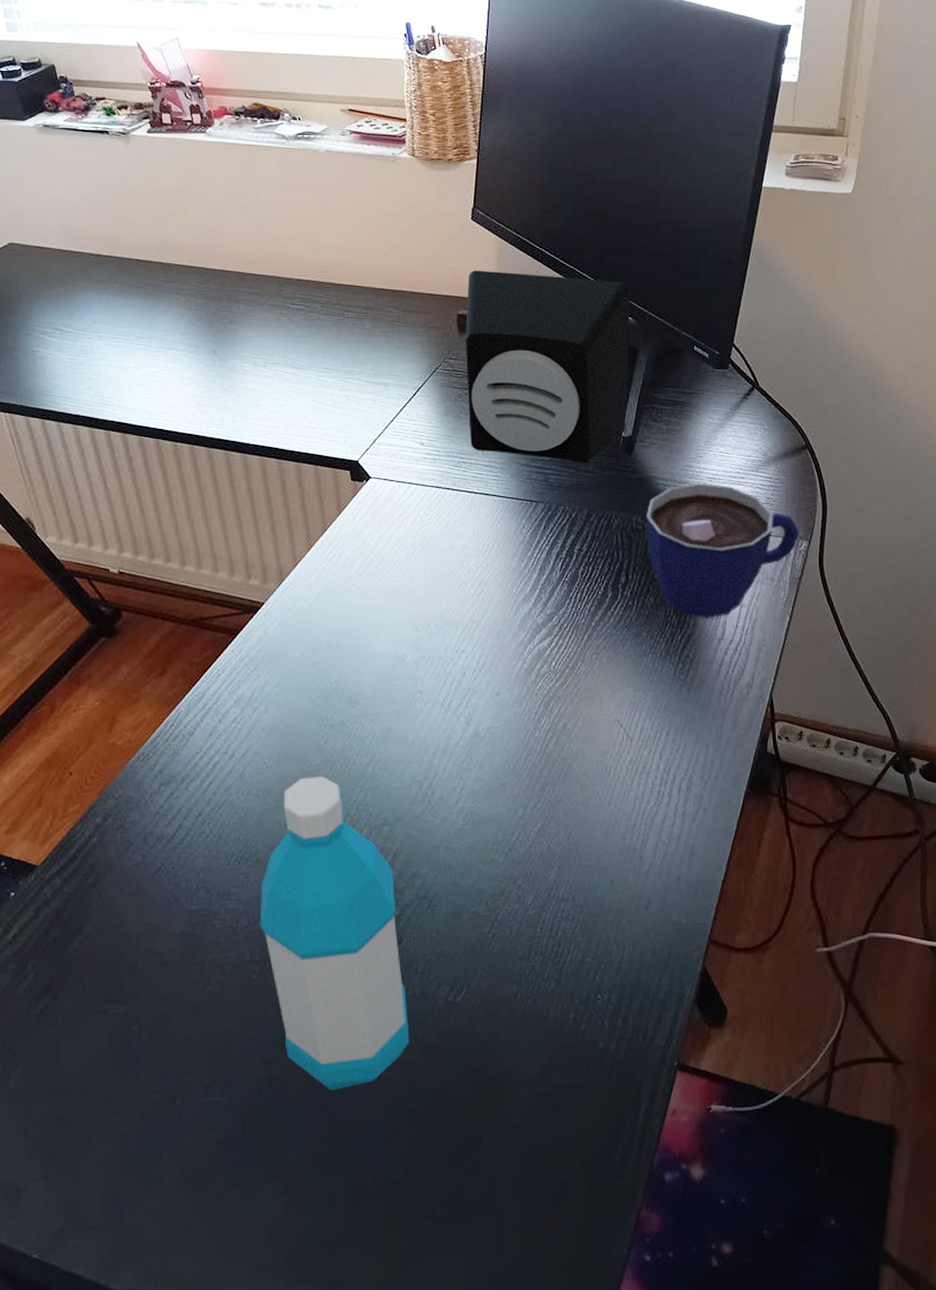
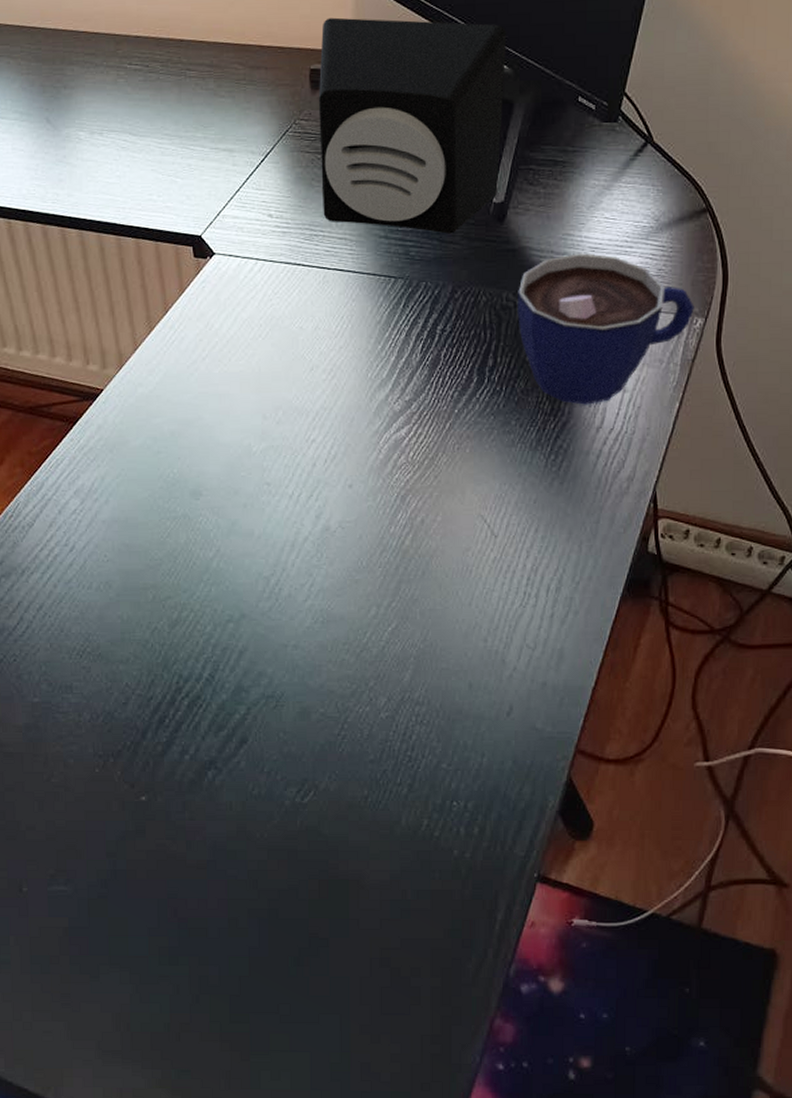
water bottle: present [260,775,410,1090] -> none [102,570,256,885]

